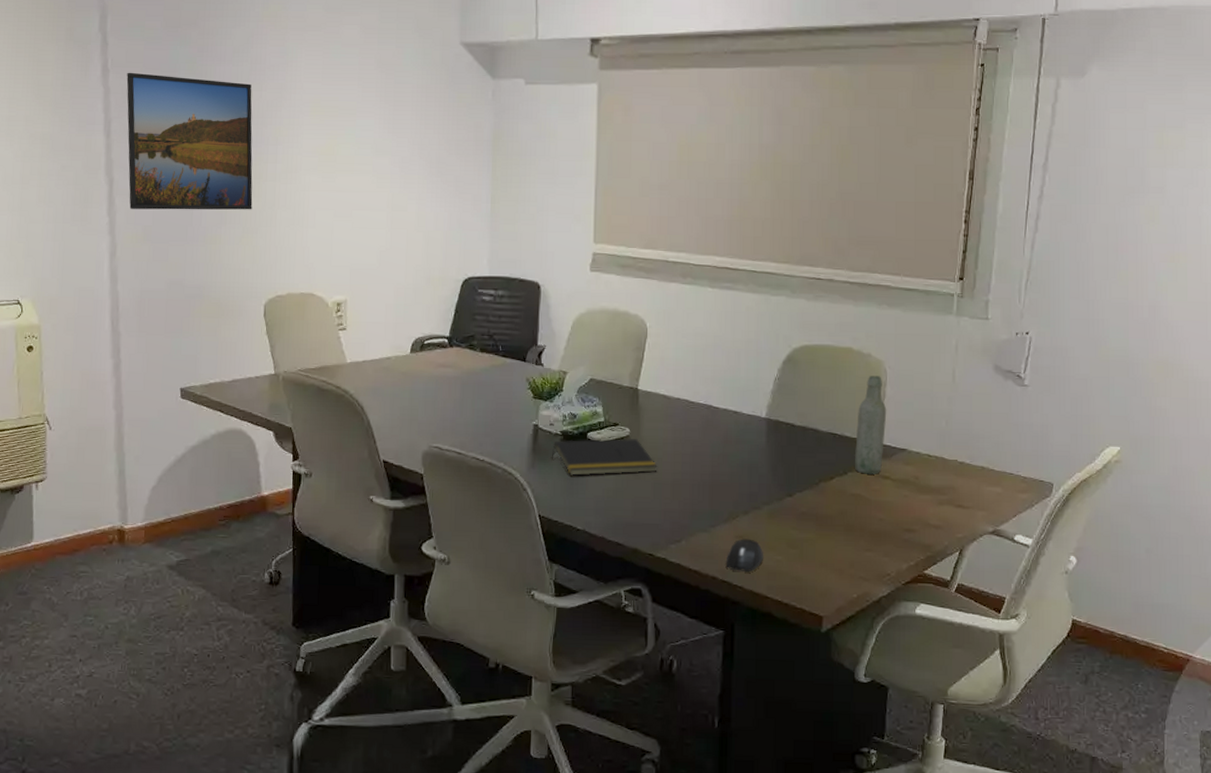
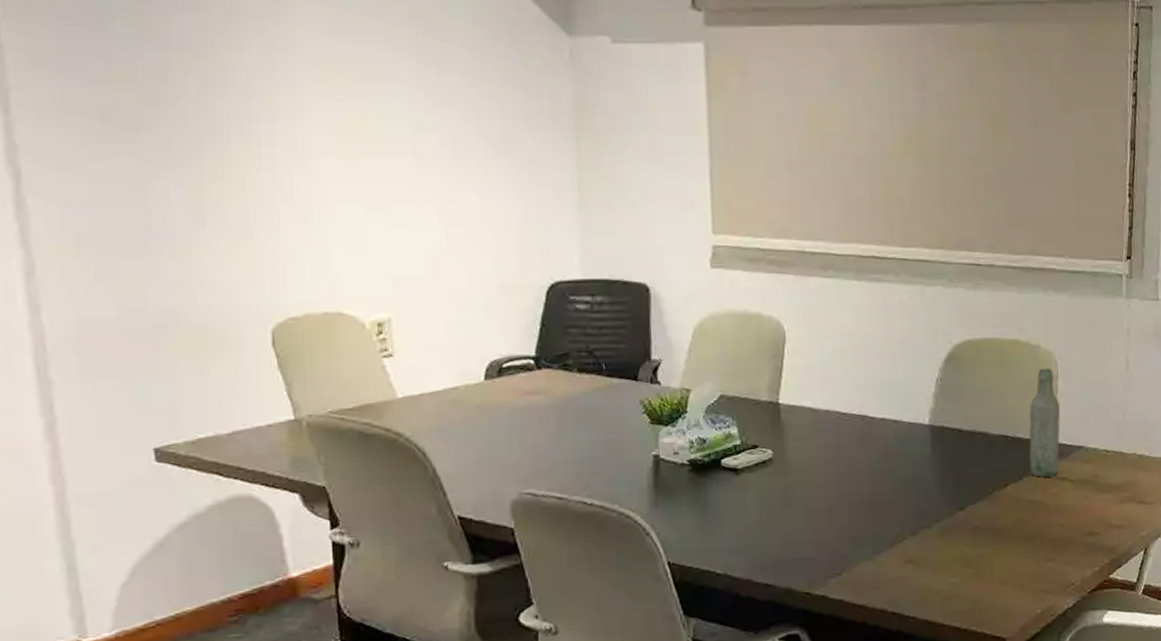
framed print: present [126,72,253,210] -> none [29,23,243,211]
notepad: present [551,438,658,477] -> none [678,461,808,513]
mouse: present [725,538,763,573] -> none [894,562,937,601]

